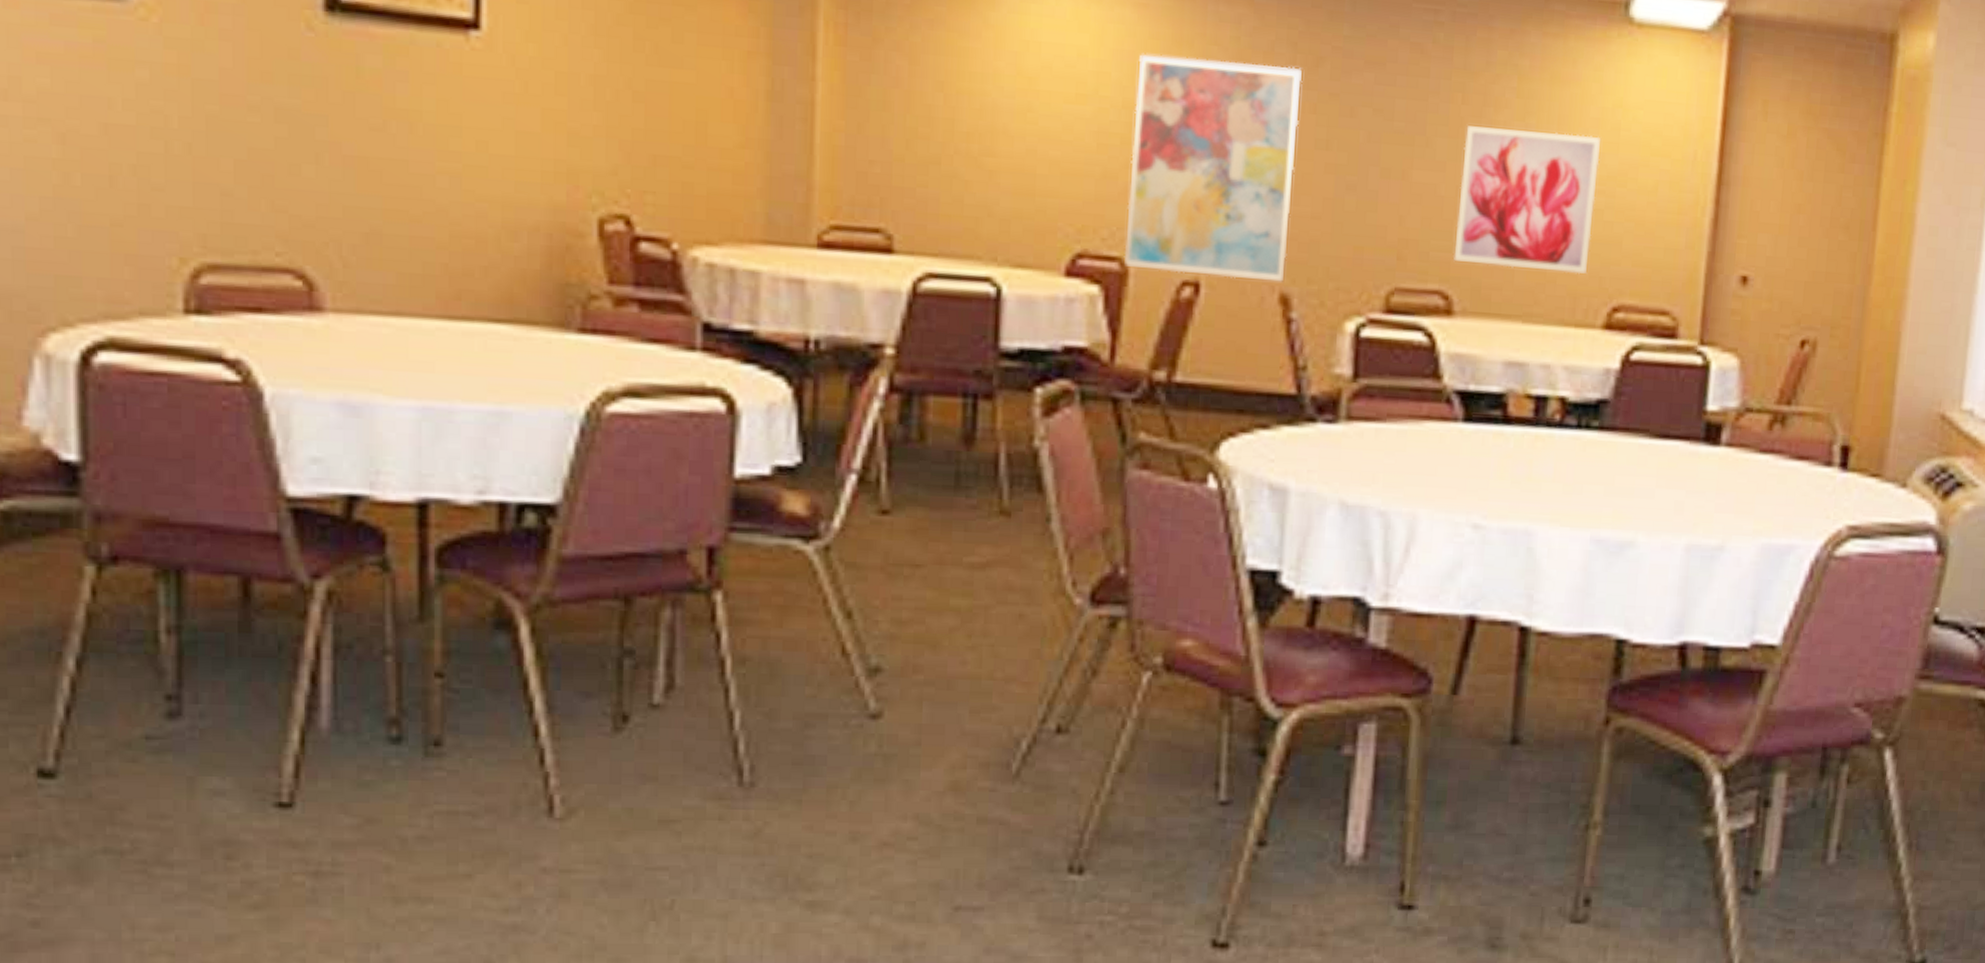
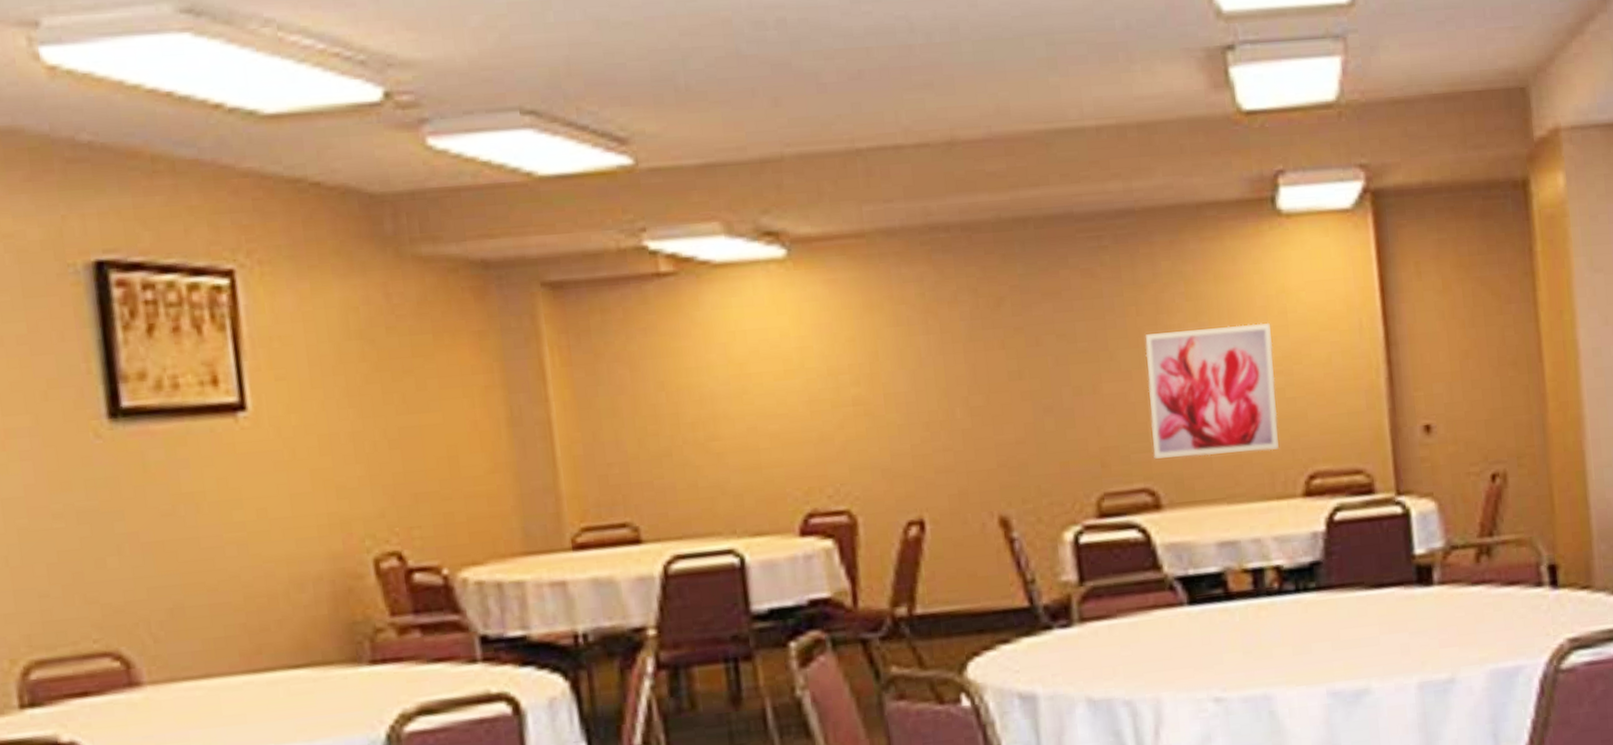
wall art: present [1124,54,1303,282] -> none [836,310,1001,517]

